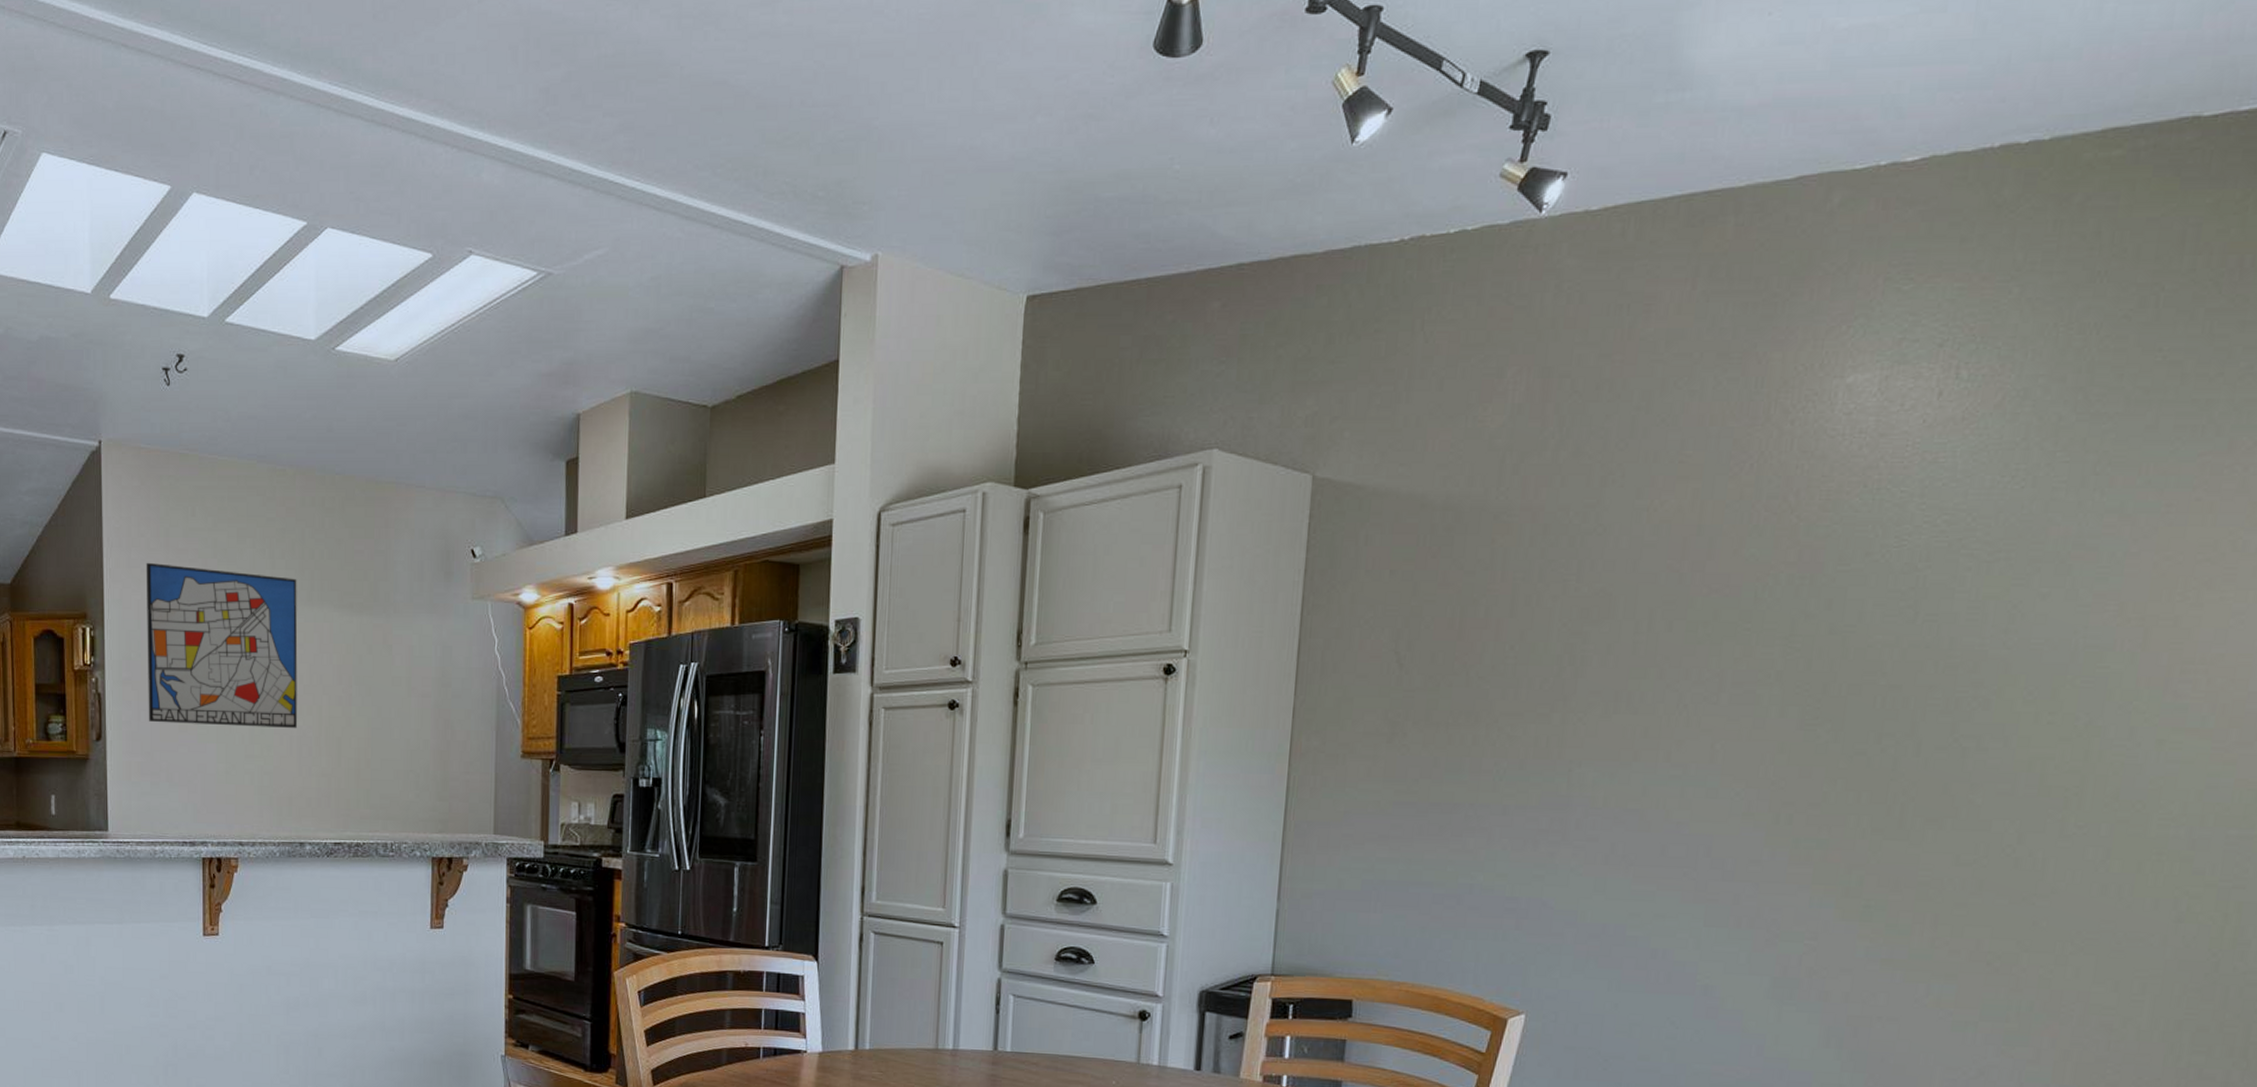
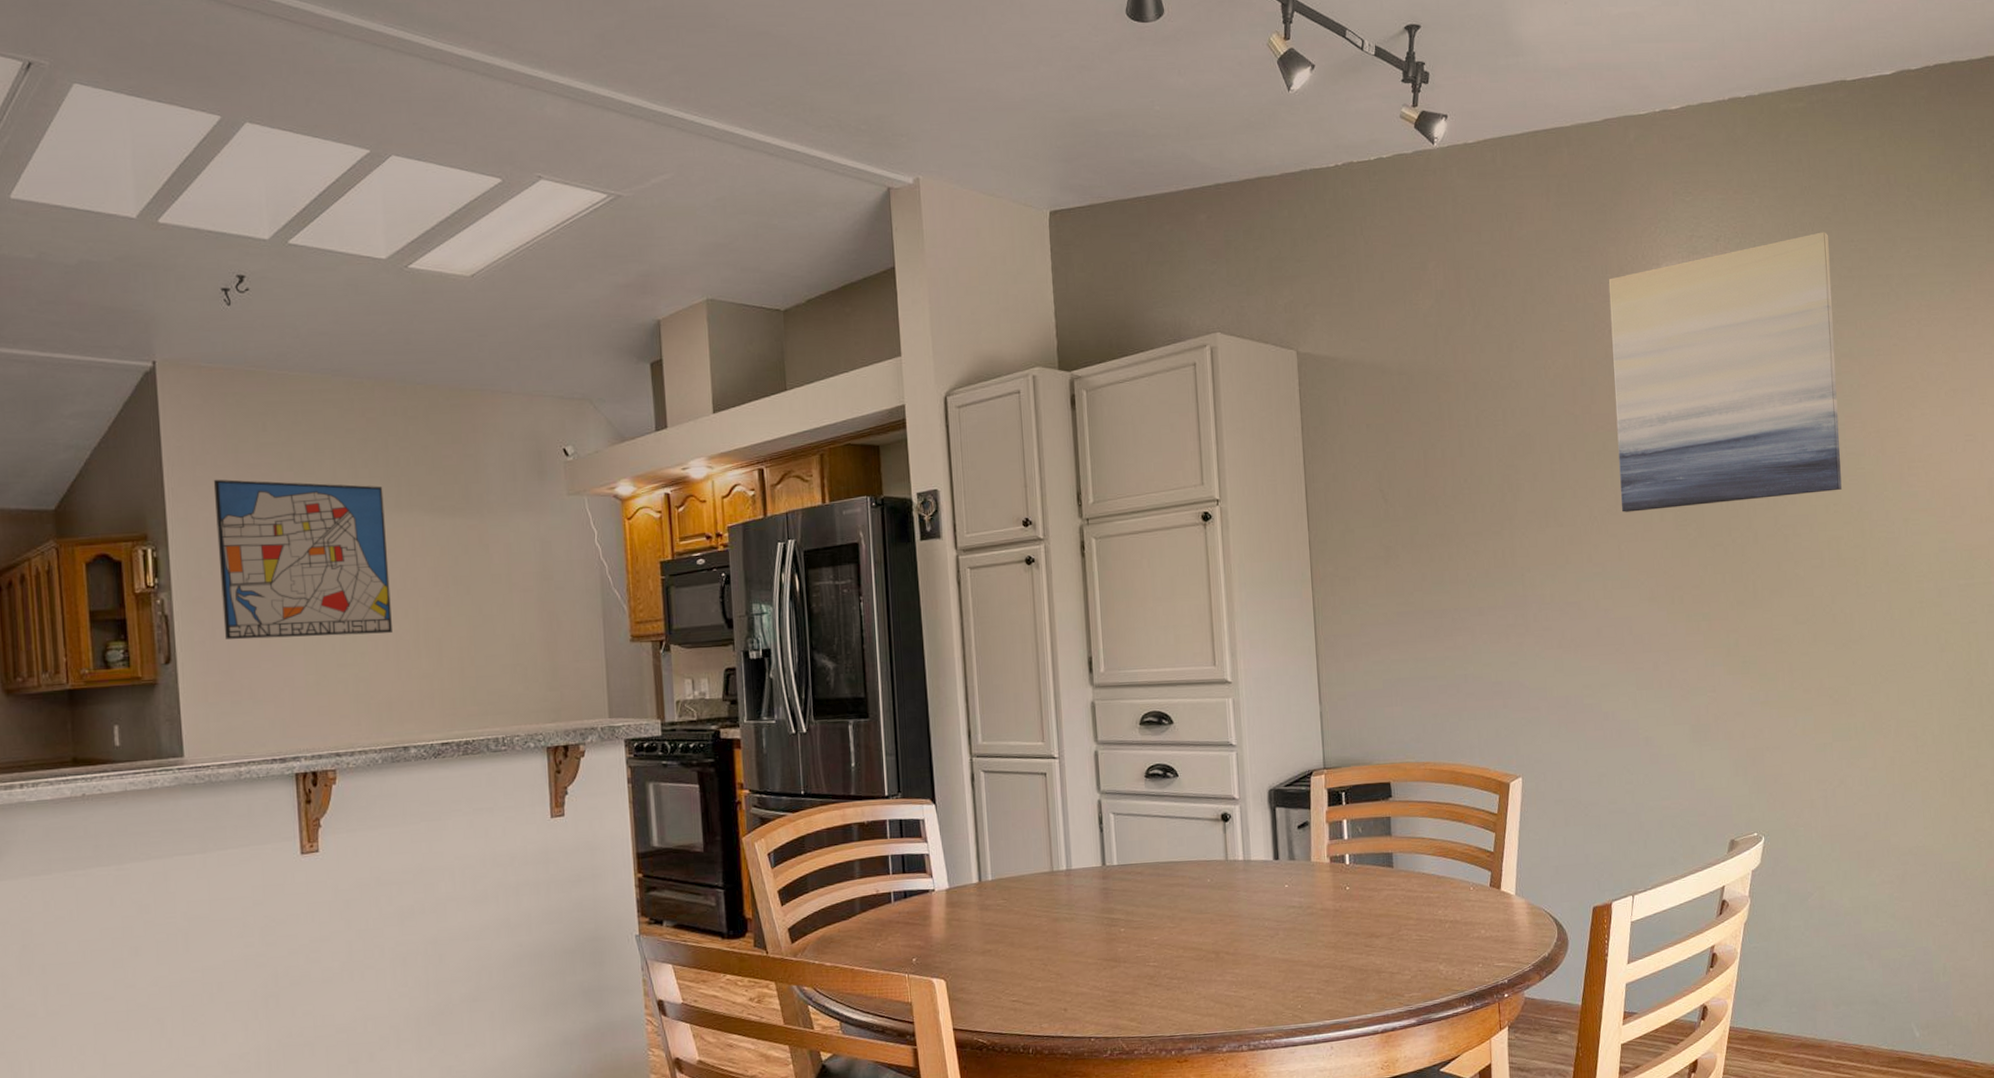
wall art: none [1724,336,2122,703] -> present [1608,232,1842,512]

